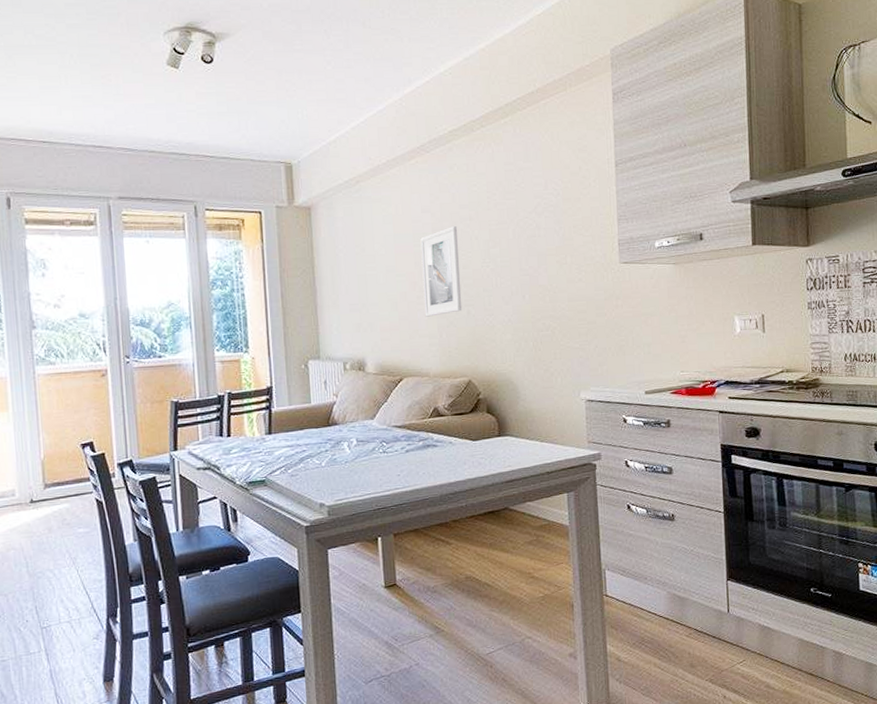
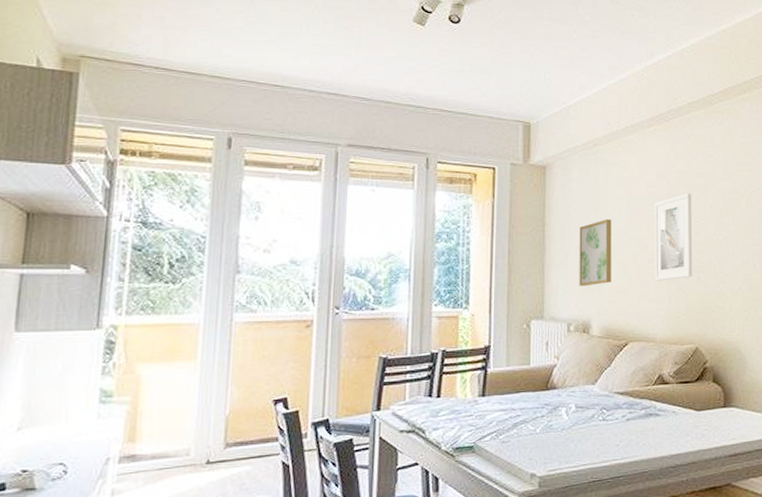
wall art: none [348,257,383,326] -> present [579,218,612,286]

